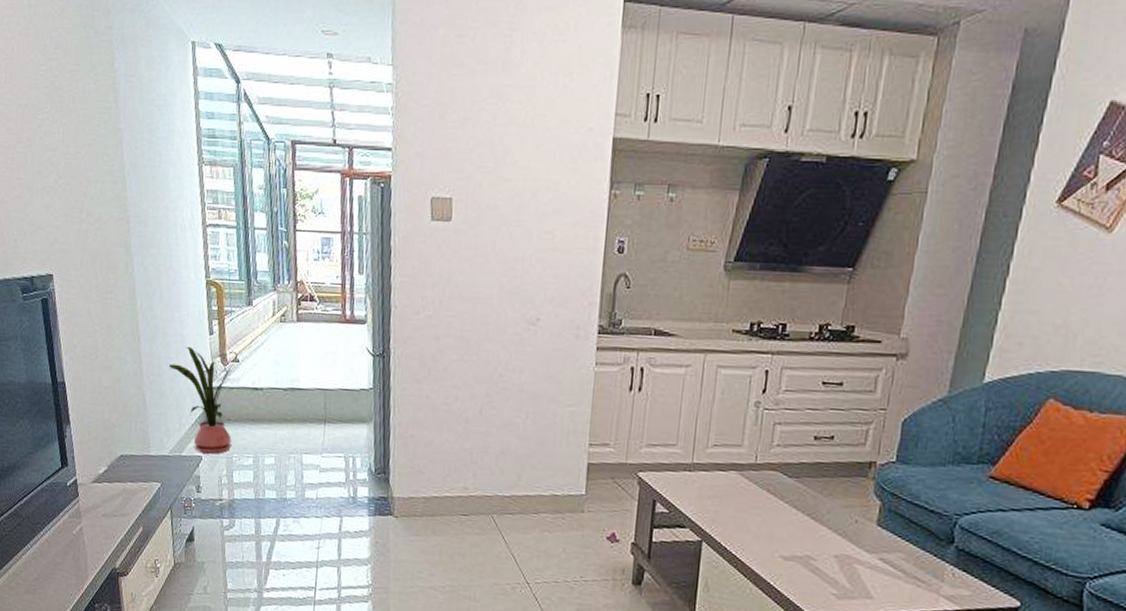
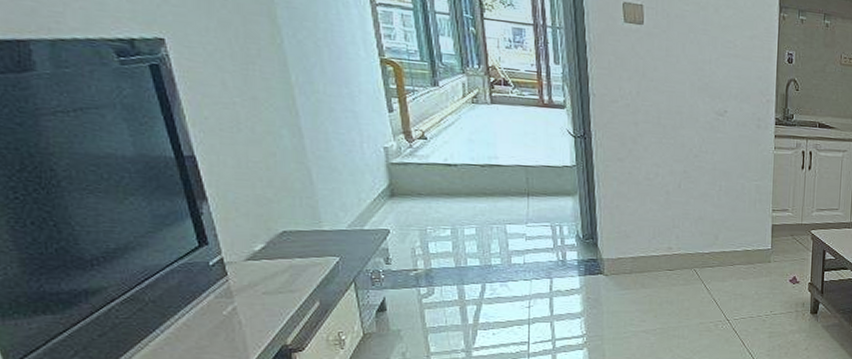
house plant: present [169,346,237,454] -> none [340,122,425,227]

